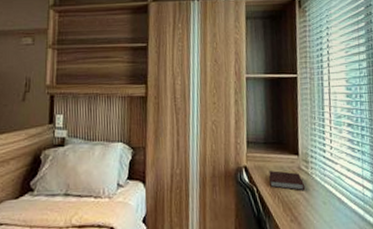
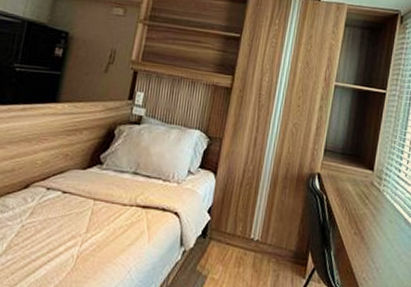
notebook: present [269,170,306,190] -> none [340,182,375,205]

